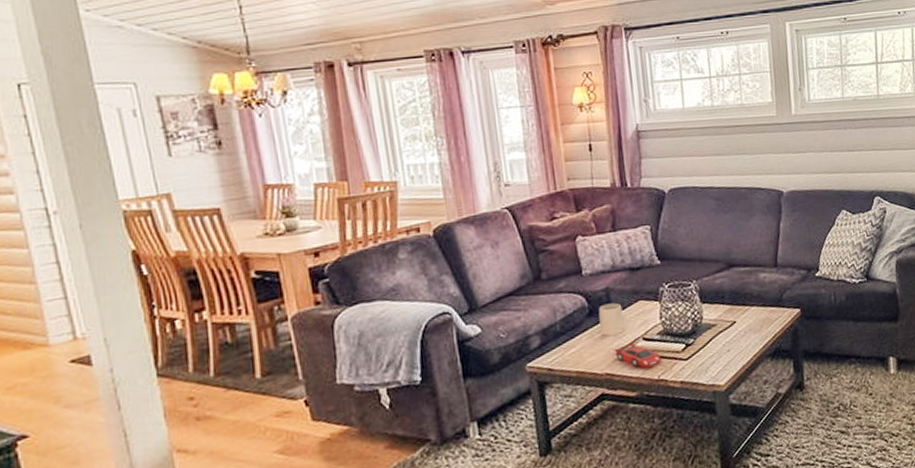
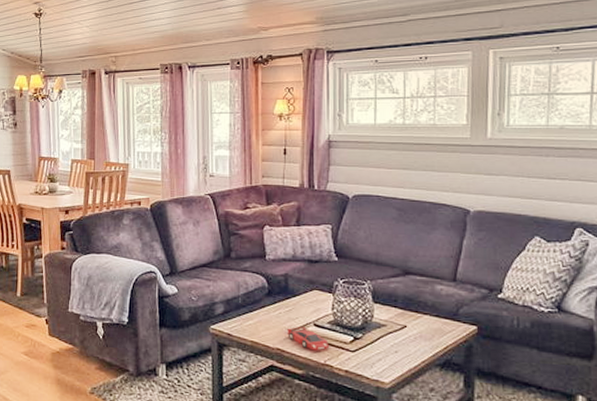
mug: present [598,302,625,337] -> none [277,287,298,317]

